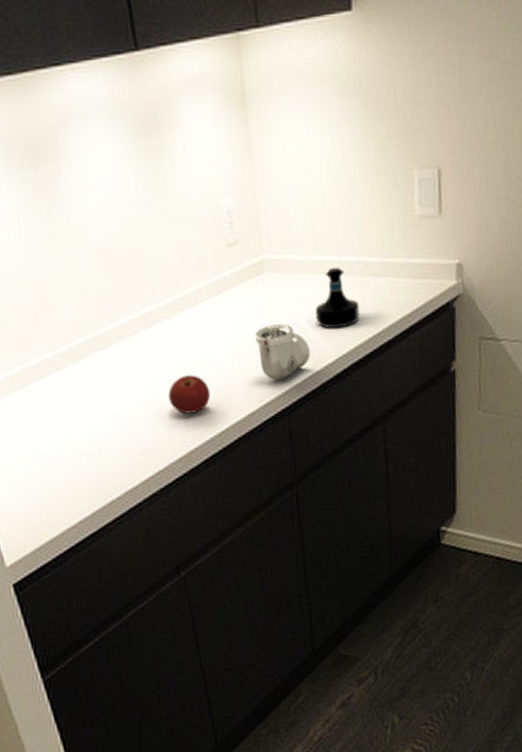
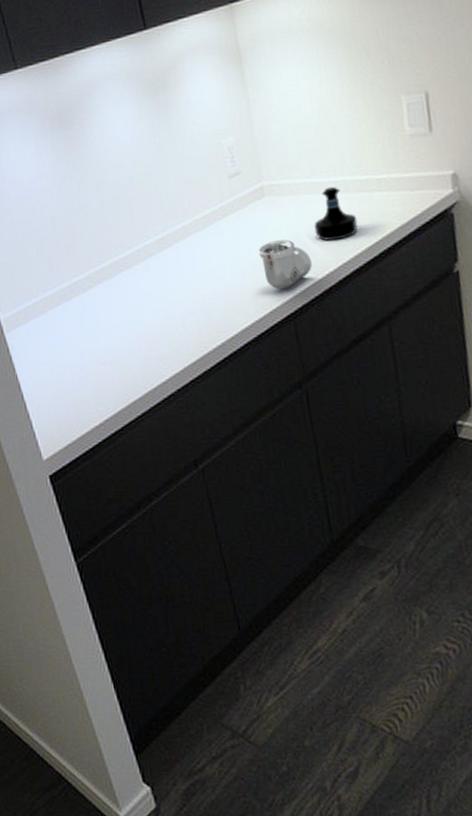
apple: present [168,375,211,414] -> none [181,288,220,323]

